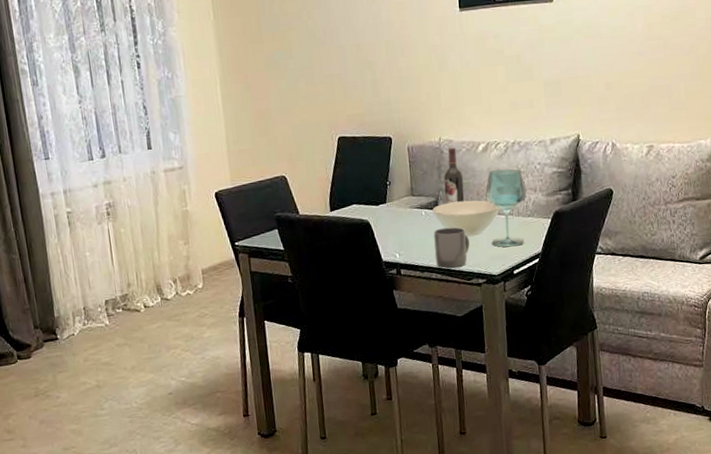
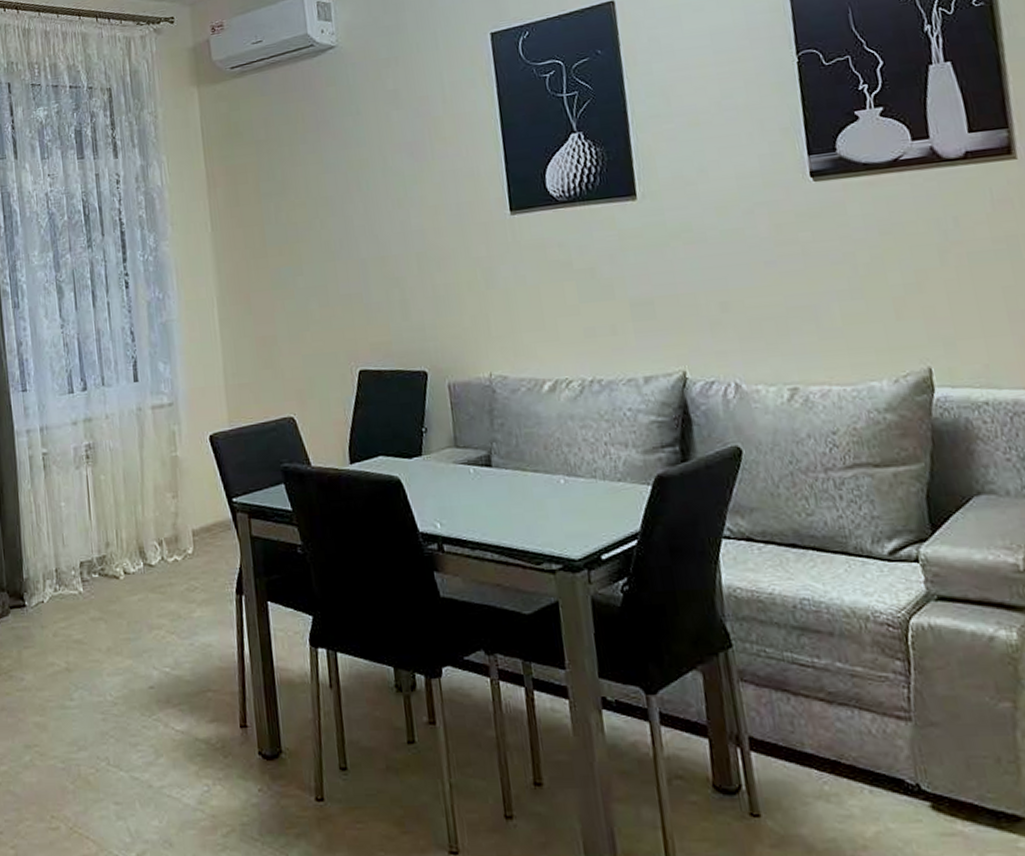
bowl: present [432,200,500,237] -> none [483,455,577,506]
mug: present [433,227,470,268] -> none [486,491,537,546]
wine bottle: present [443,146,465,204] -> none [497,384,528,460]
wine glass: present [485,169,527,247] -> none [555,415,615,522]

